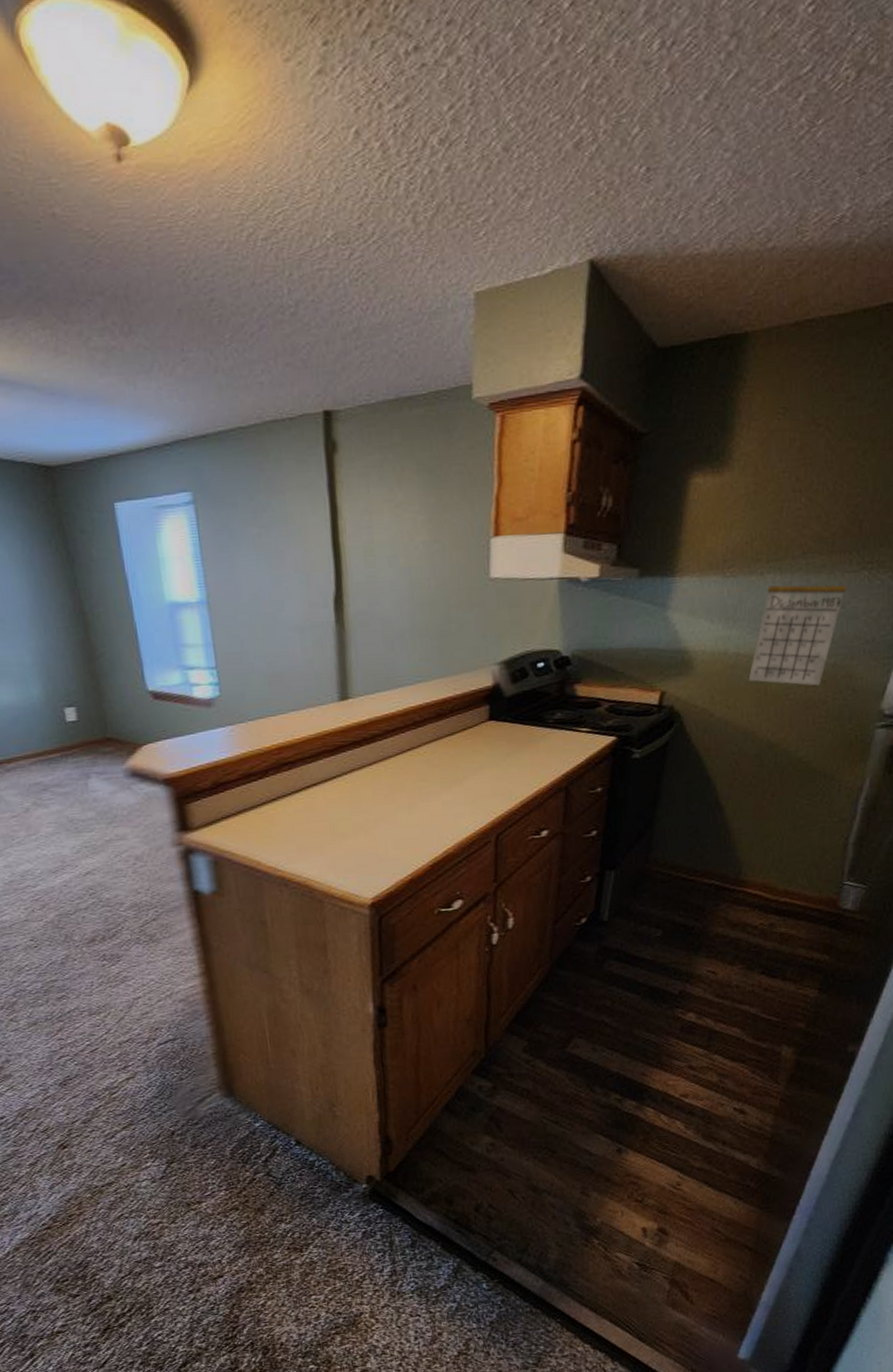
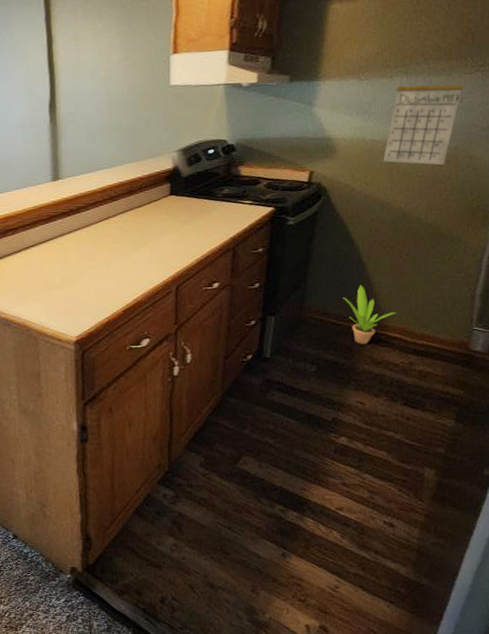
potted plant: none [696,832,757,903] -> present [343,285,396,344]

